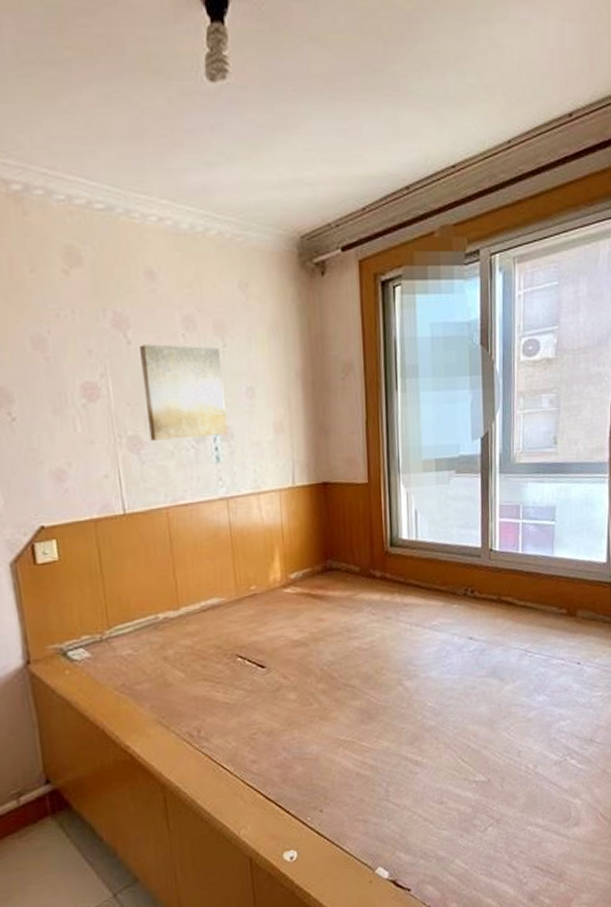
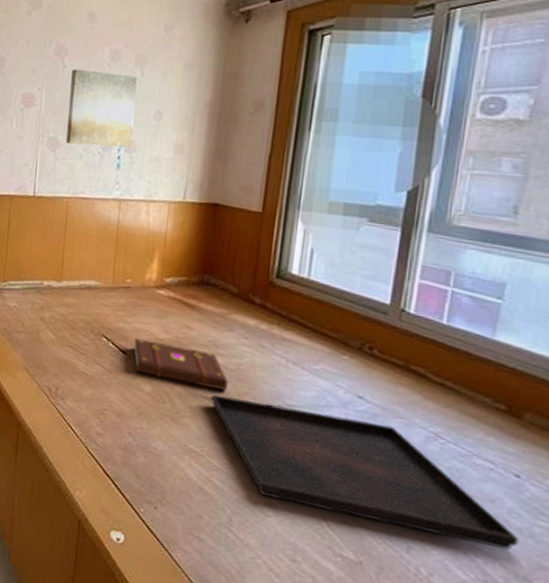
book: none [271,638,365,683] -> present [133,338,228,391]
serving tray: none [352,655,585,757] -> present [210,394,519,550]

